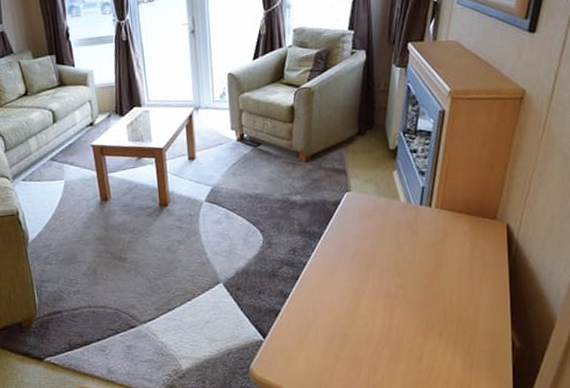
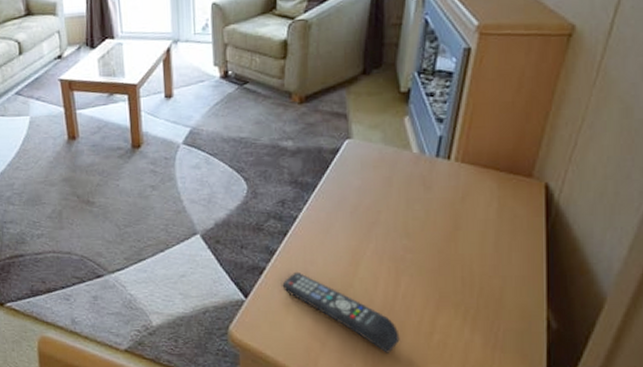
remote control: none [295,312,395,379] -> present [282,271,400,353]

